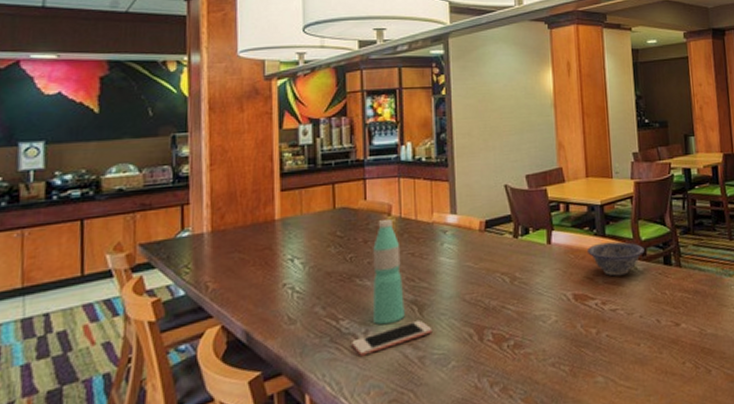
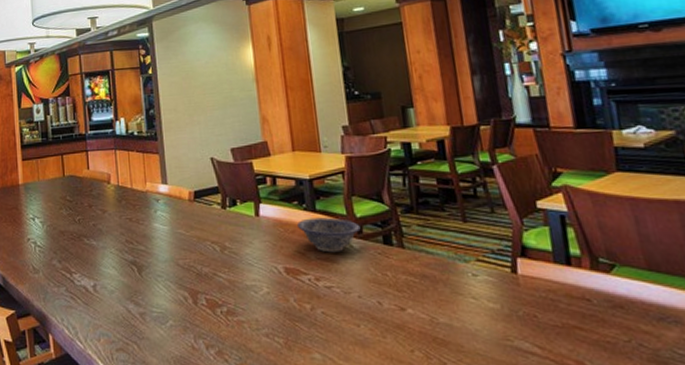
cell phone: present [352,319,433,356] -> none [83,279,151,307]
water bottle: present [373,220,405,325] -> none [97,187,126,281]

